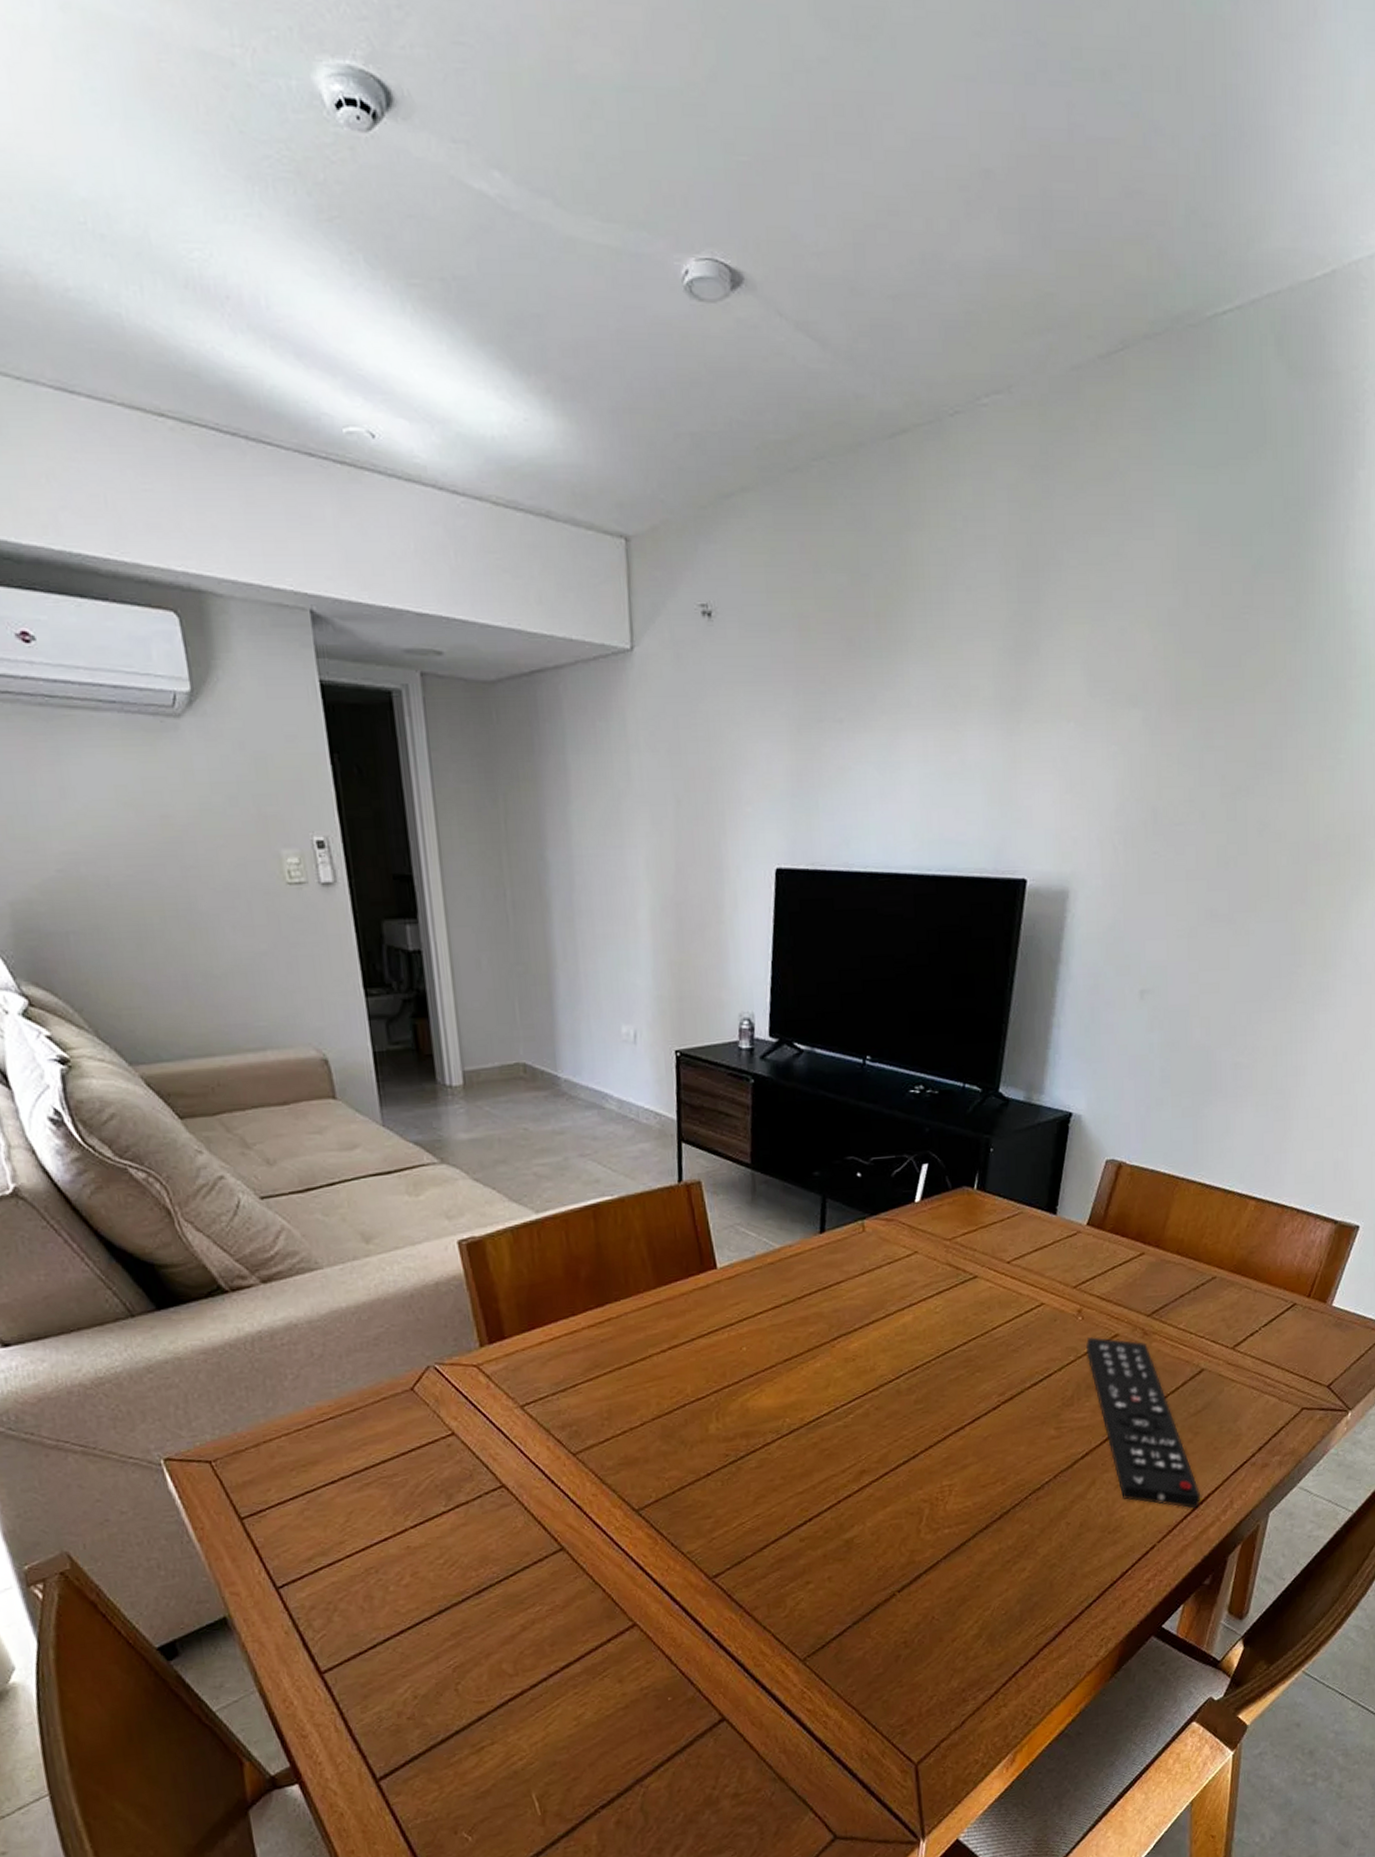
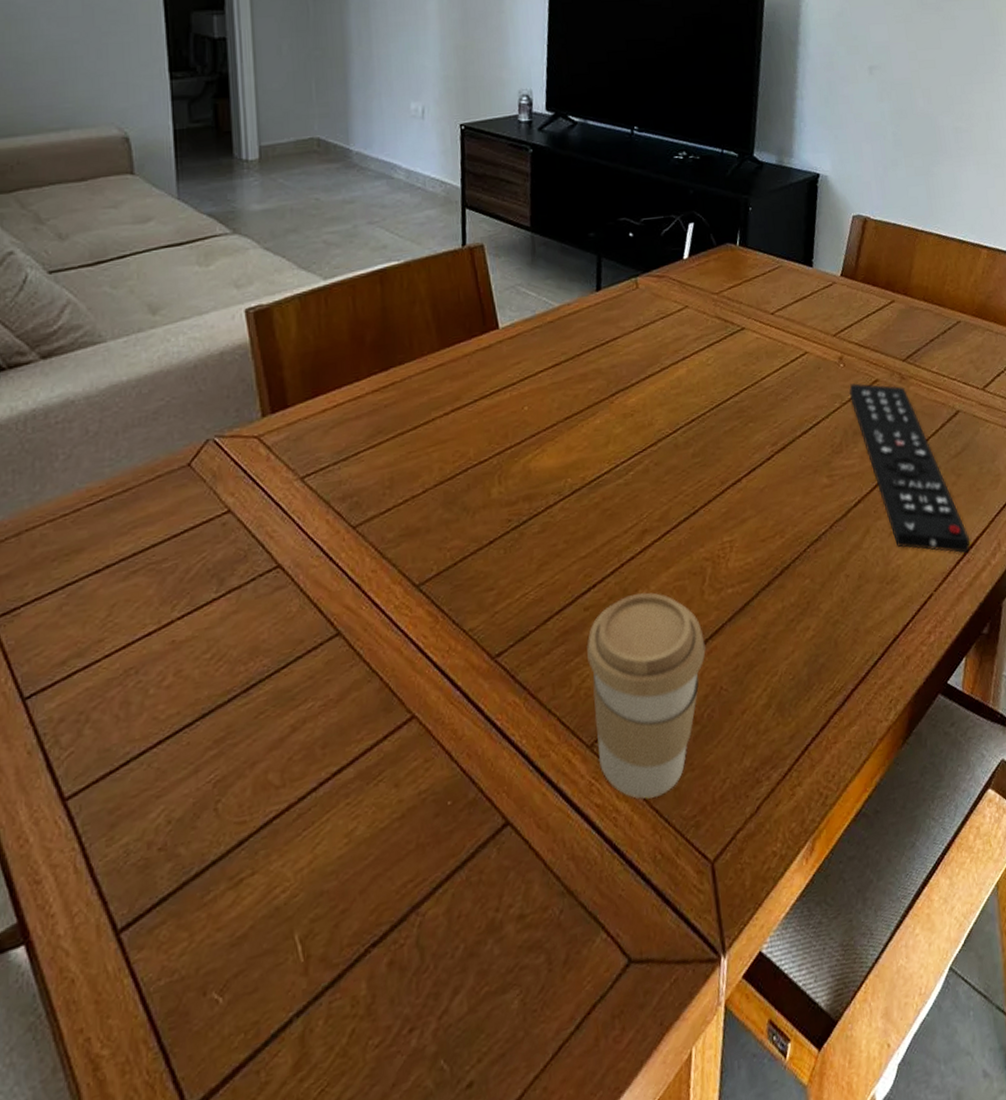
coffee cup: none [802,1528,919,1709] -> present [587,592,706,800]

